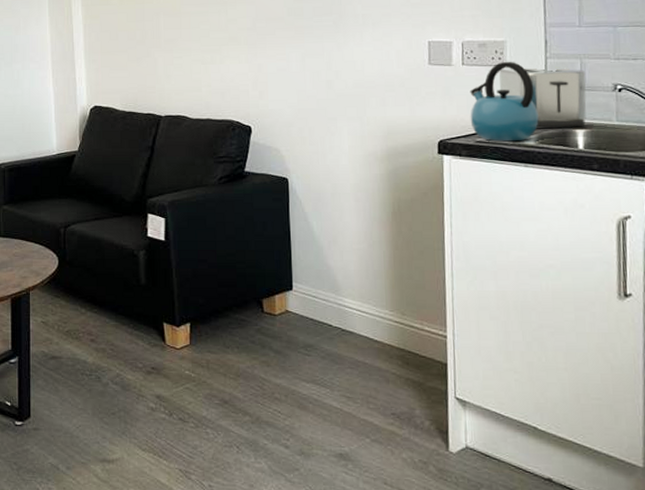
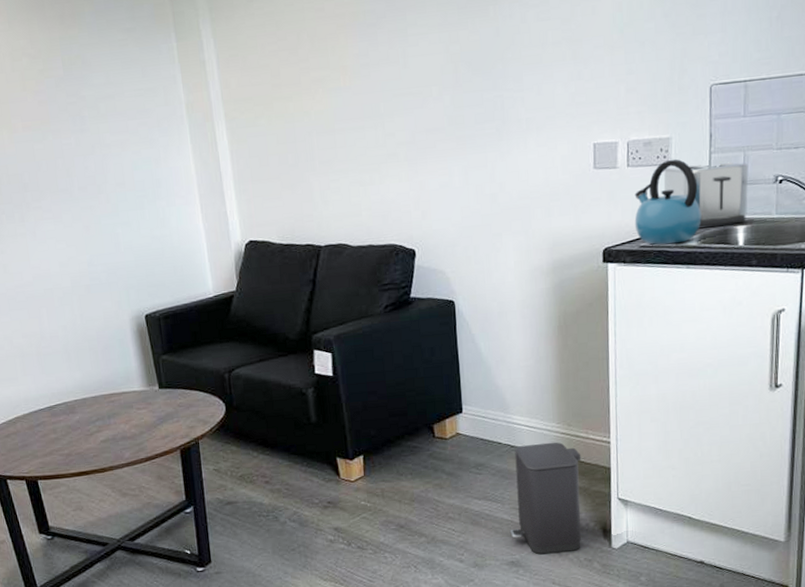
pedal bin: none [338,330,416,450] -> present [509,442,581,555]

